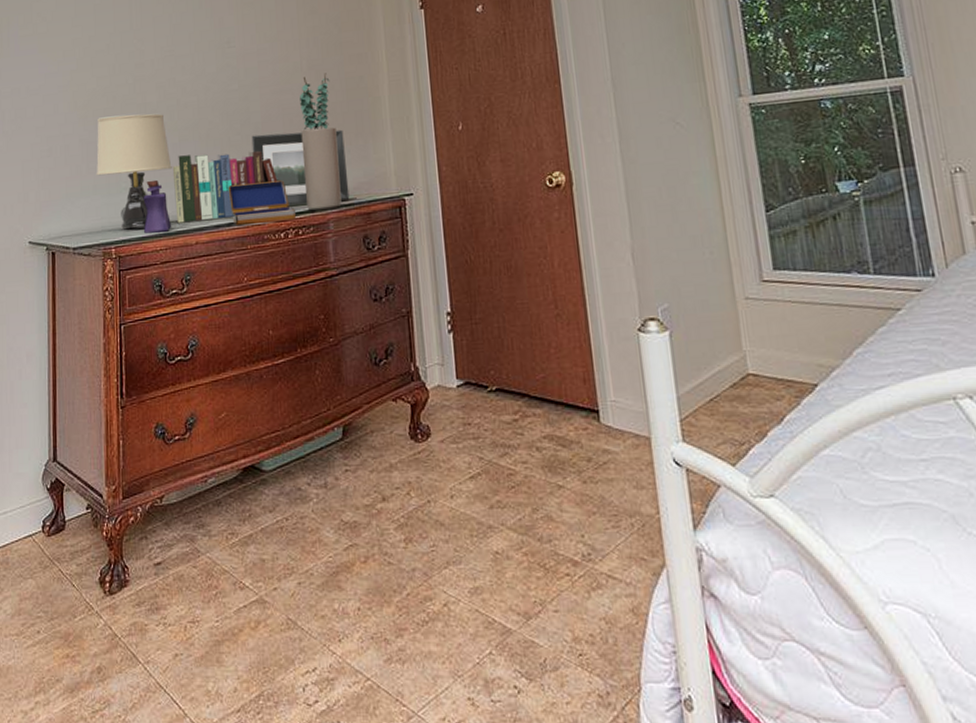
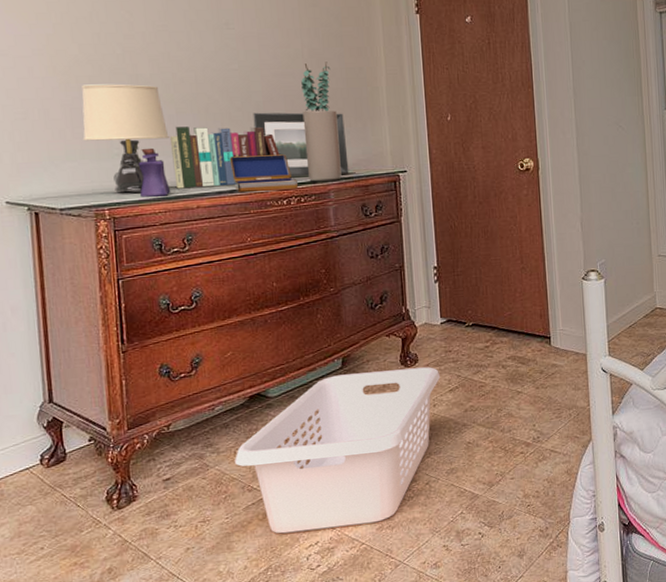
laundry basket: none [227,444,459,652] -> present [235,367,441,534]

